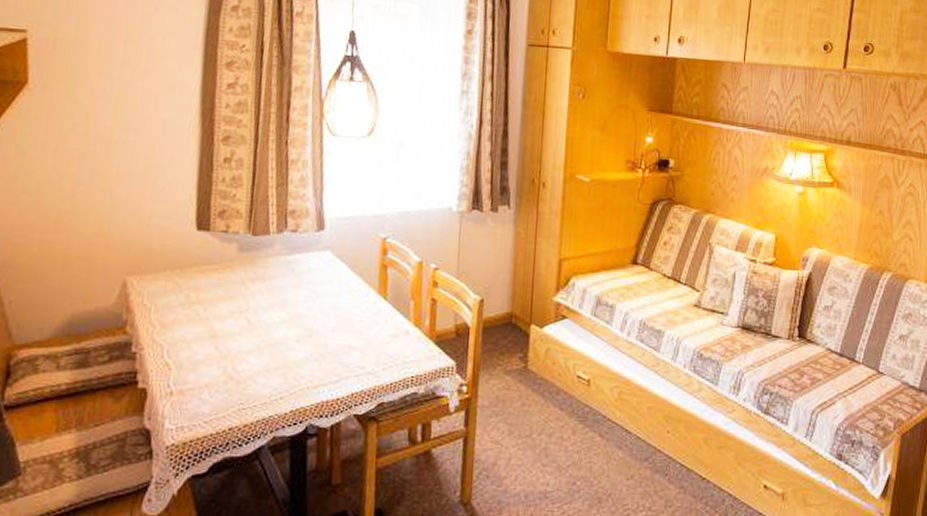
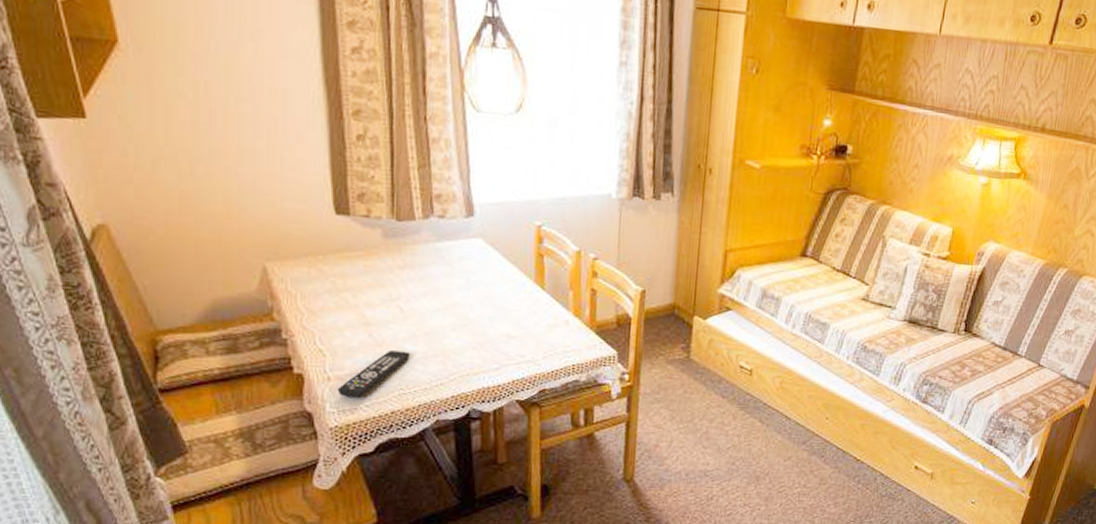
remote control: none [178,363,253,415] -> present [337,350,410,399]

